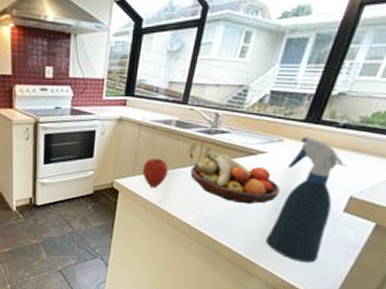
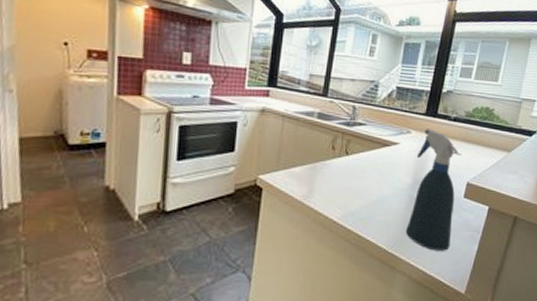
apple: present [143,158,168,188] -> none [287,151,312,183]
fruit bowl: present [190,153,281,205] -> none [333,145,413,196]

